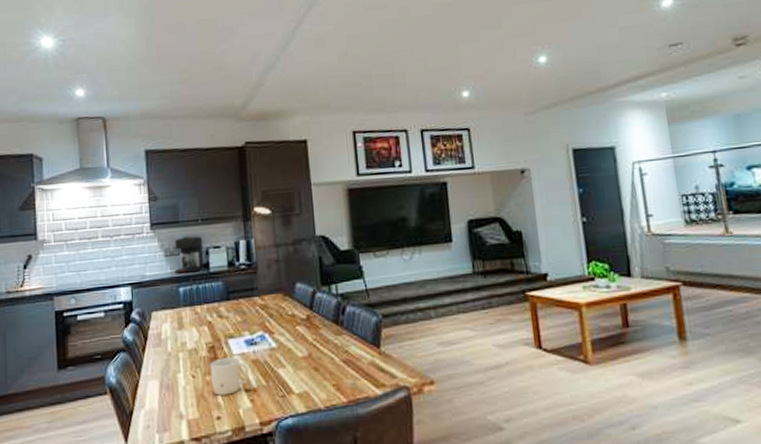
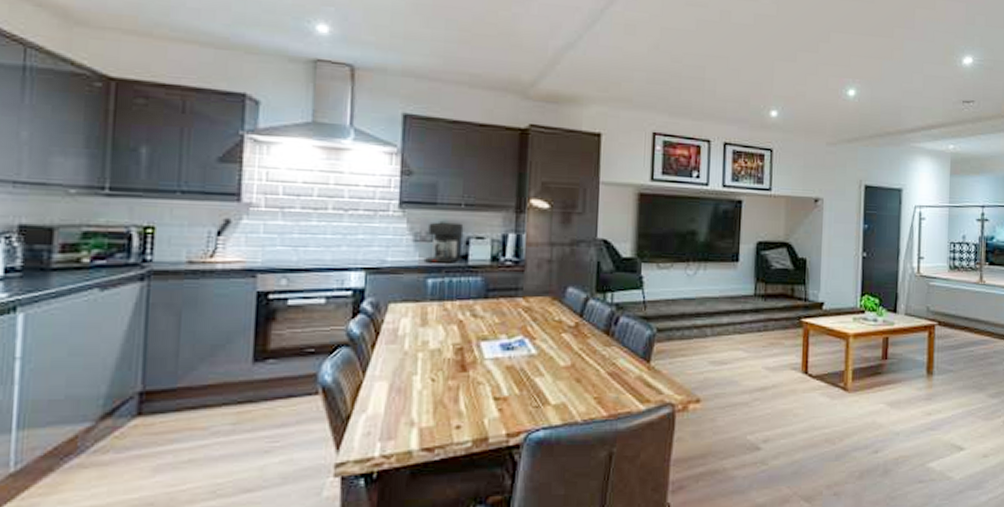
mug: present [210,357,249,396] -> none [453,361,501,403]

